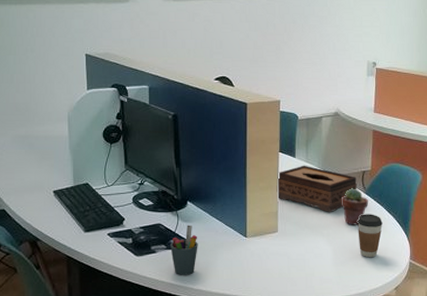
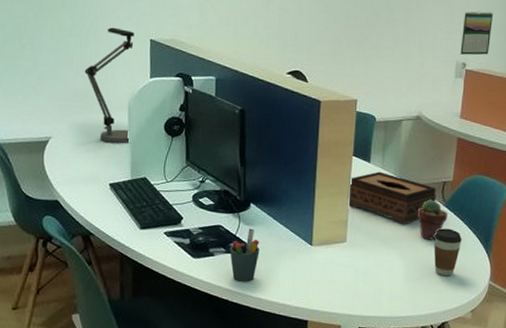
desk lamp: none [24,44,72,153] -> present [84,27,134,144]
calendar: none [370,15,397,55] -> present [460,11,493,55]

